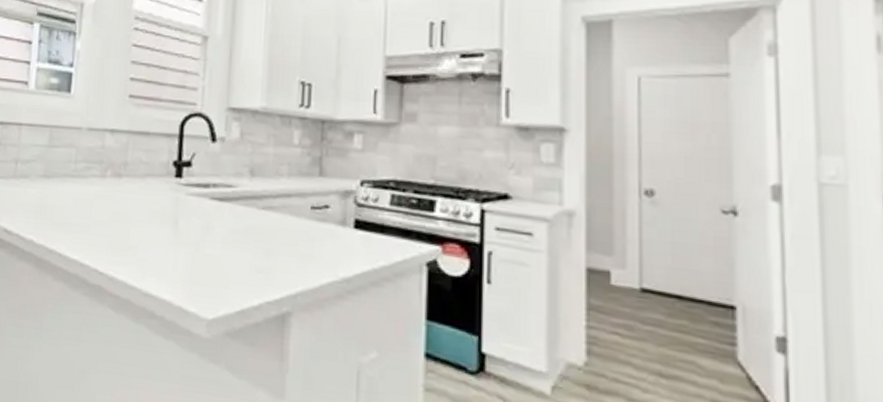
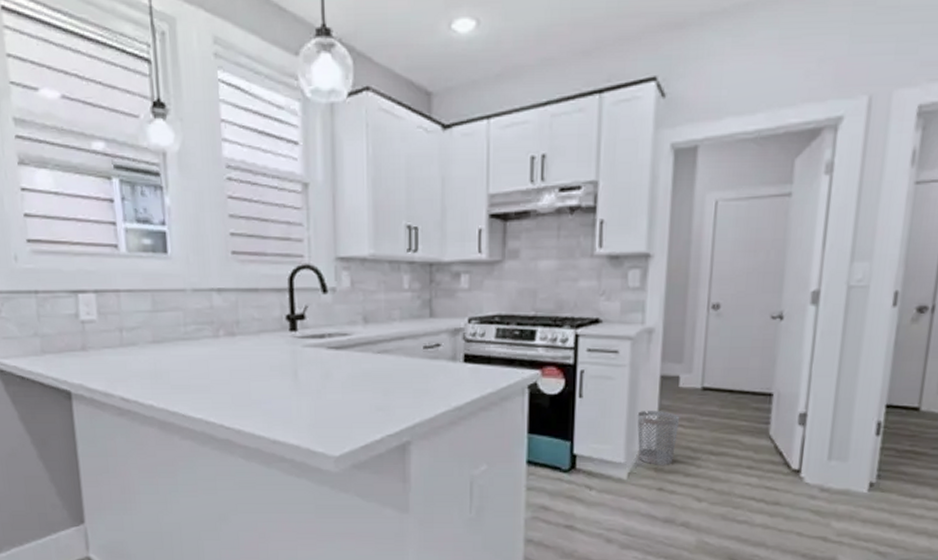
wastebasket: none [560,309,615,383] -> present [637,411,680,465]

